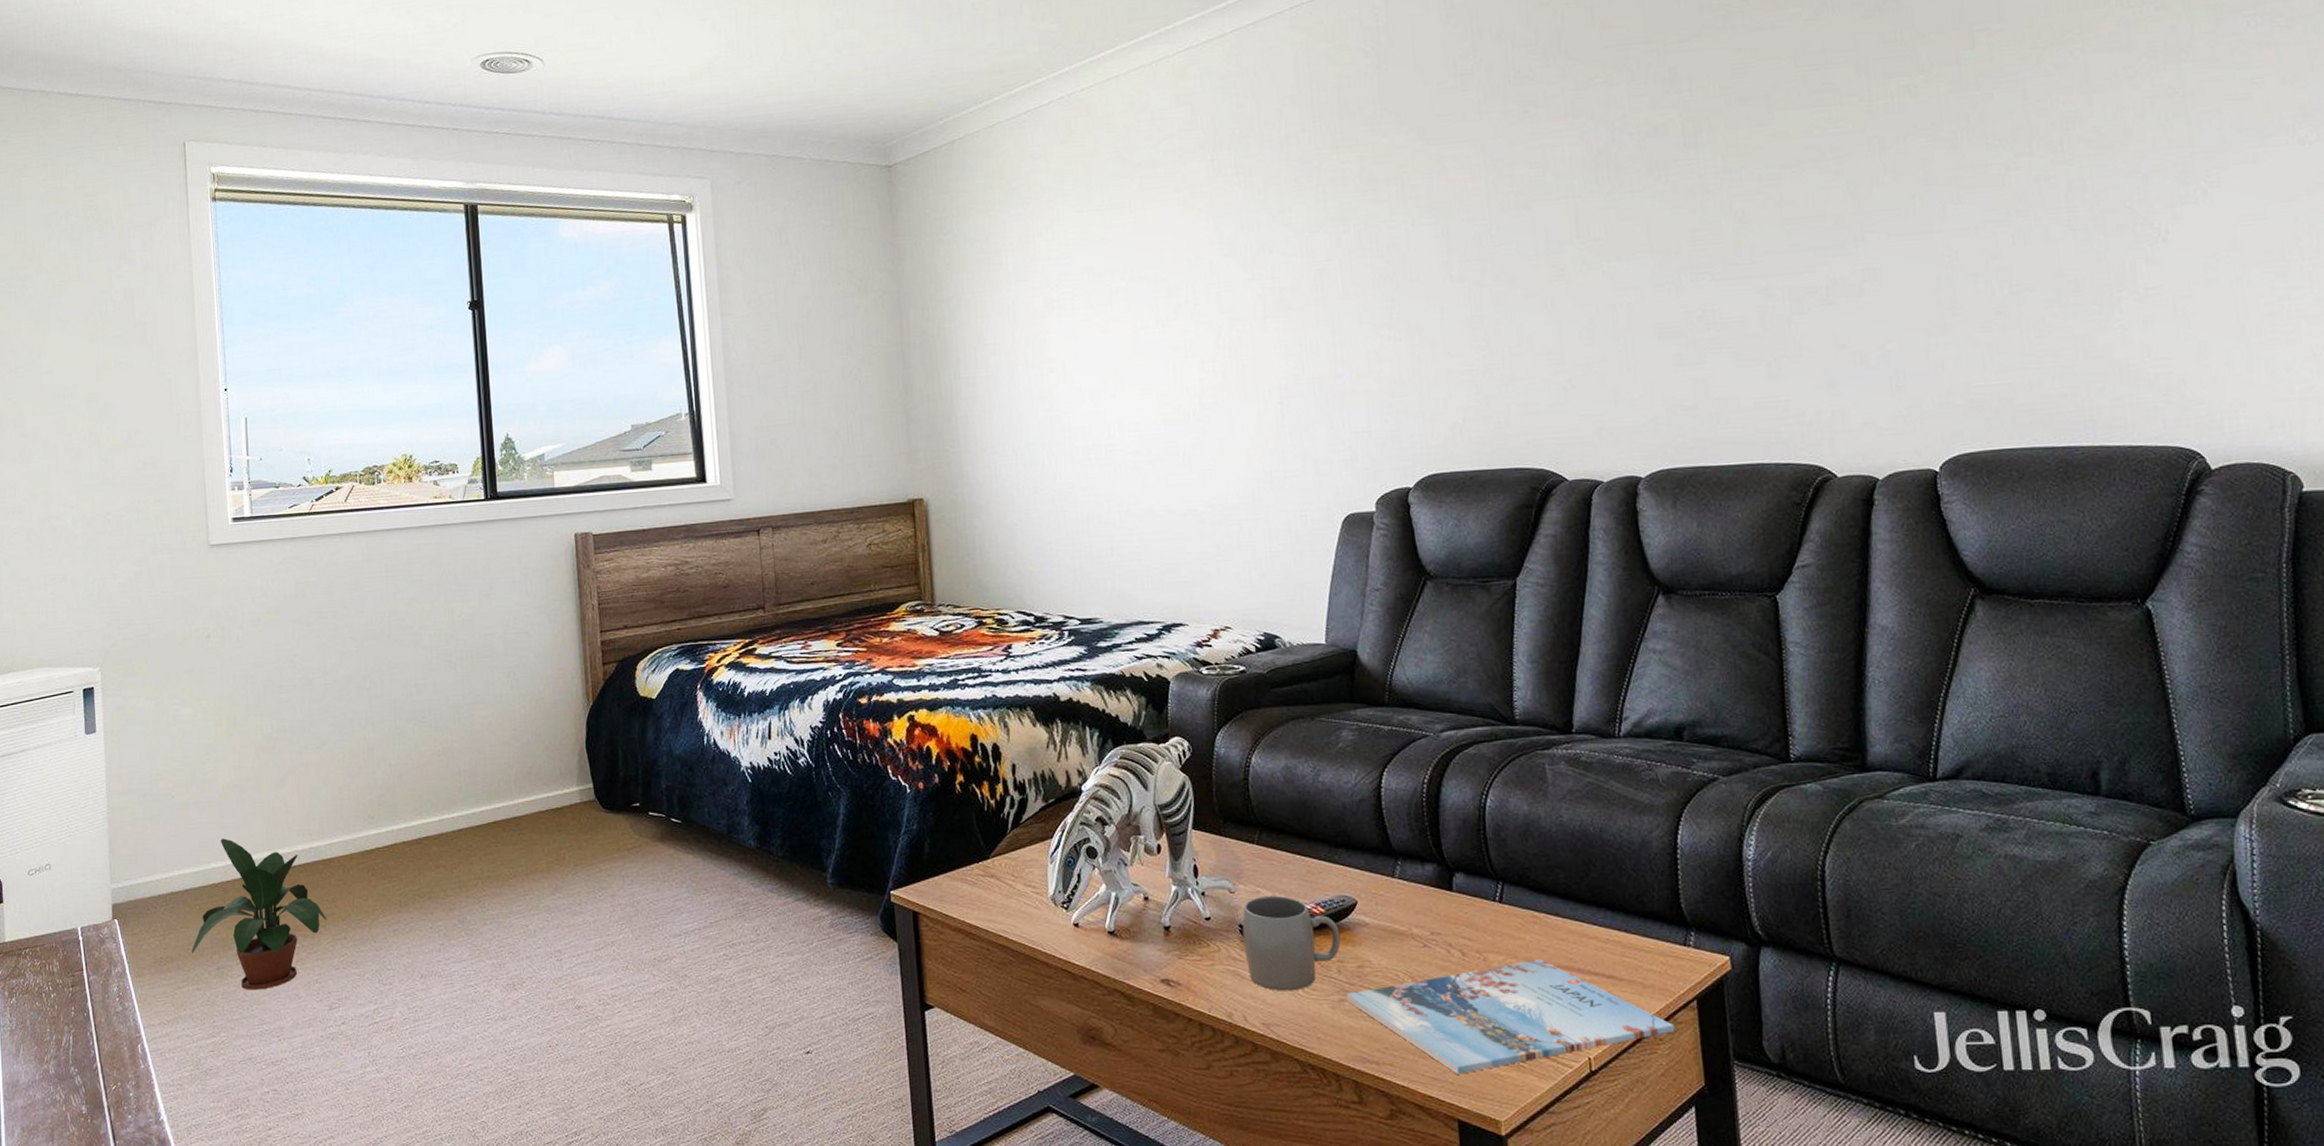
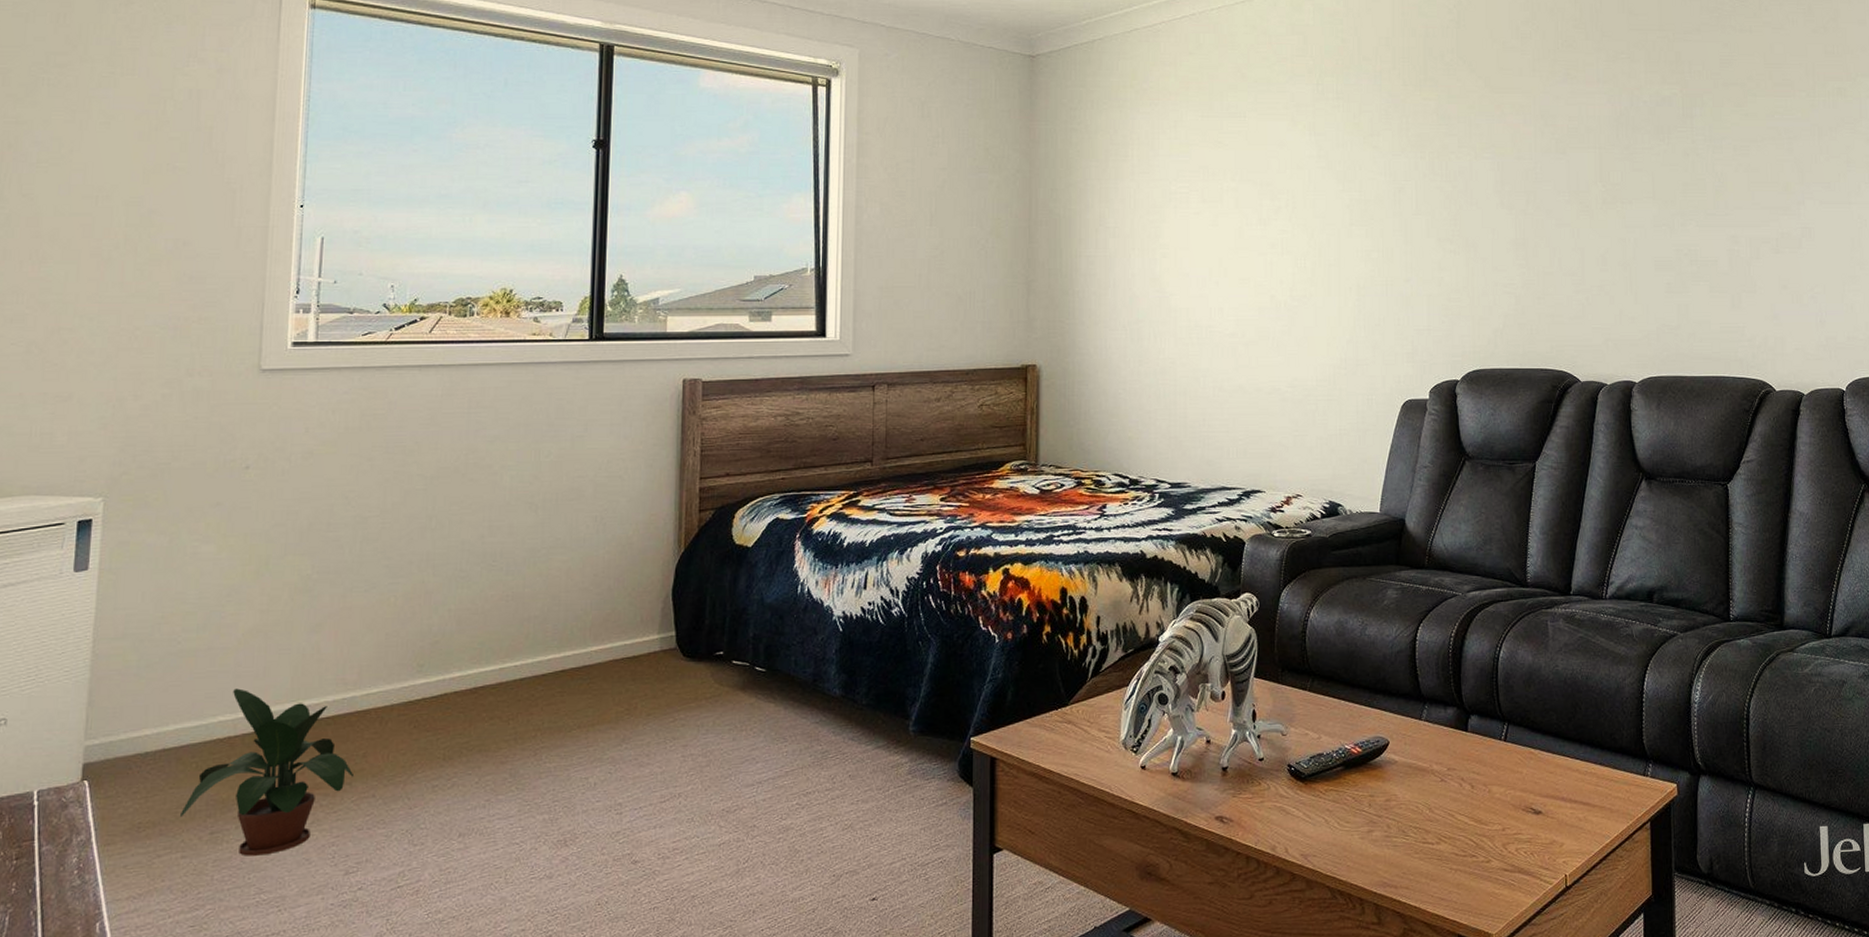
mug: present [1242,895,1341,991] -> none [1290,737,1373,825]
magazine: present [1347,959,1675,1074] -> none [1375,790,1633,894]

